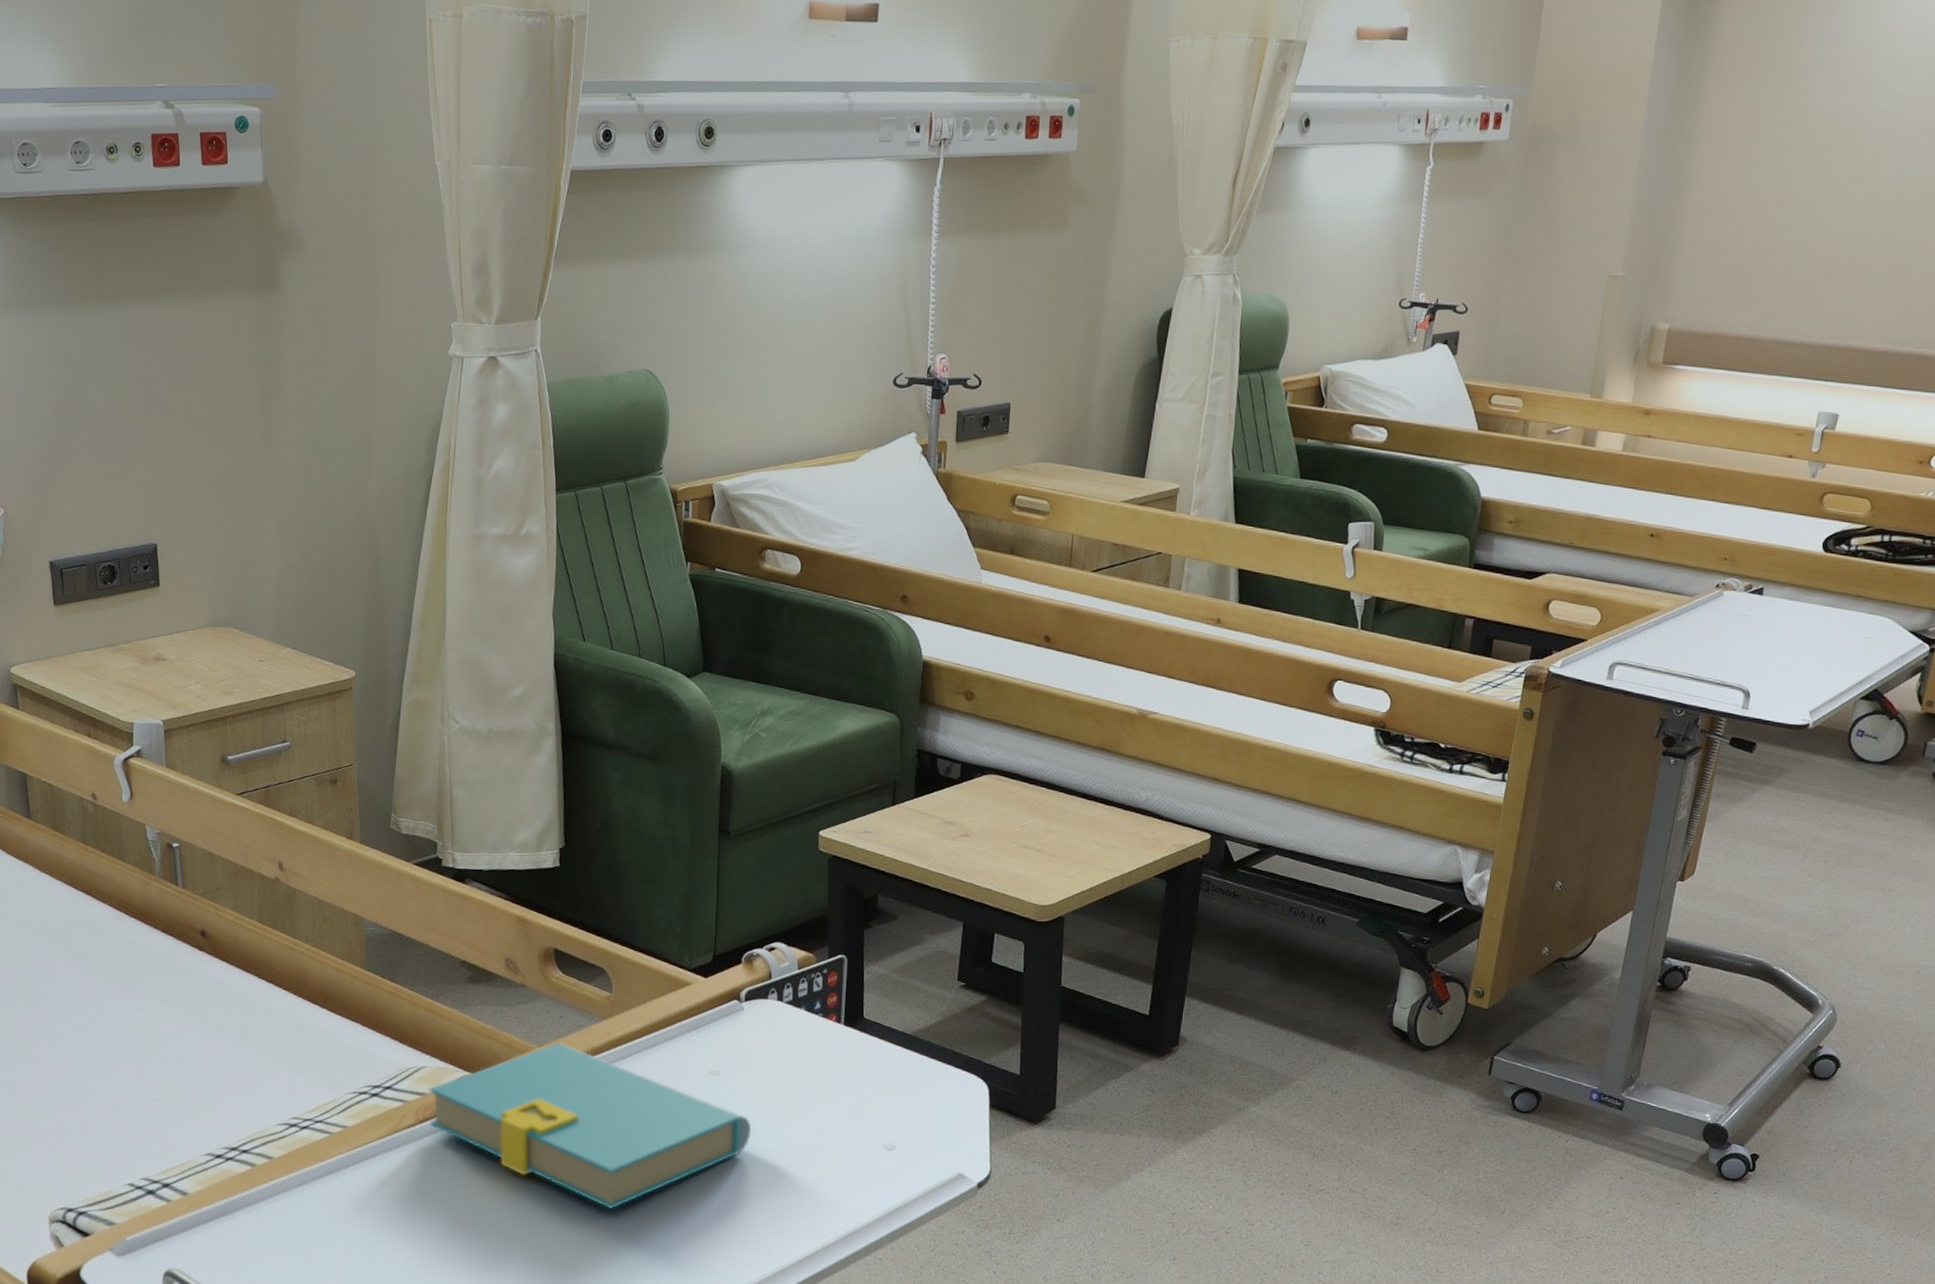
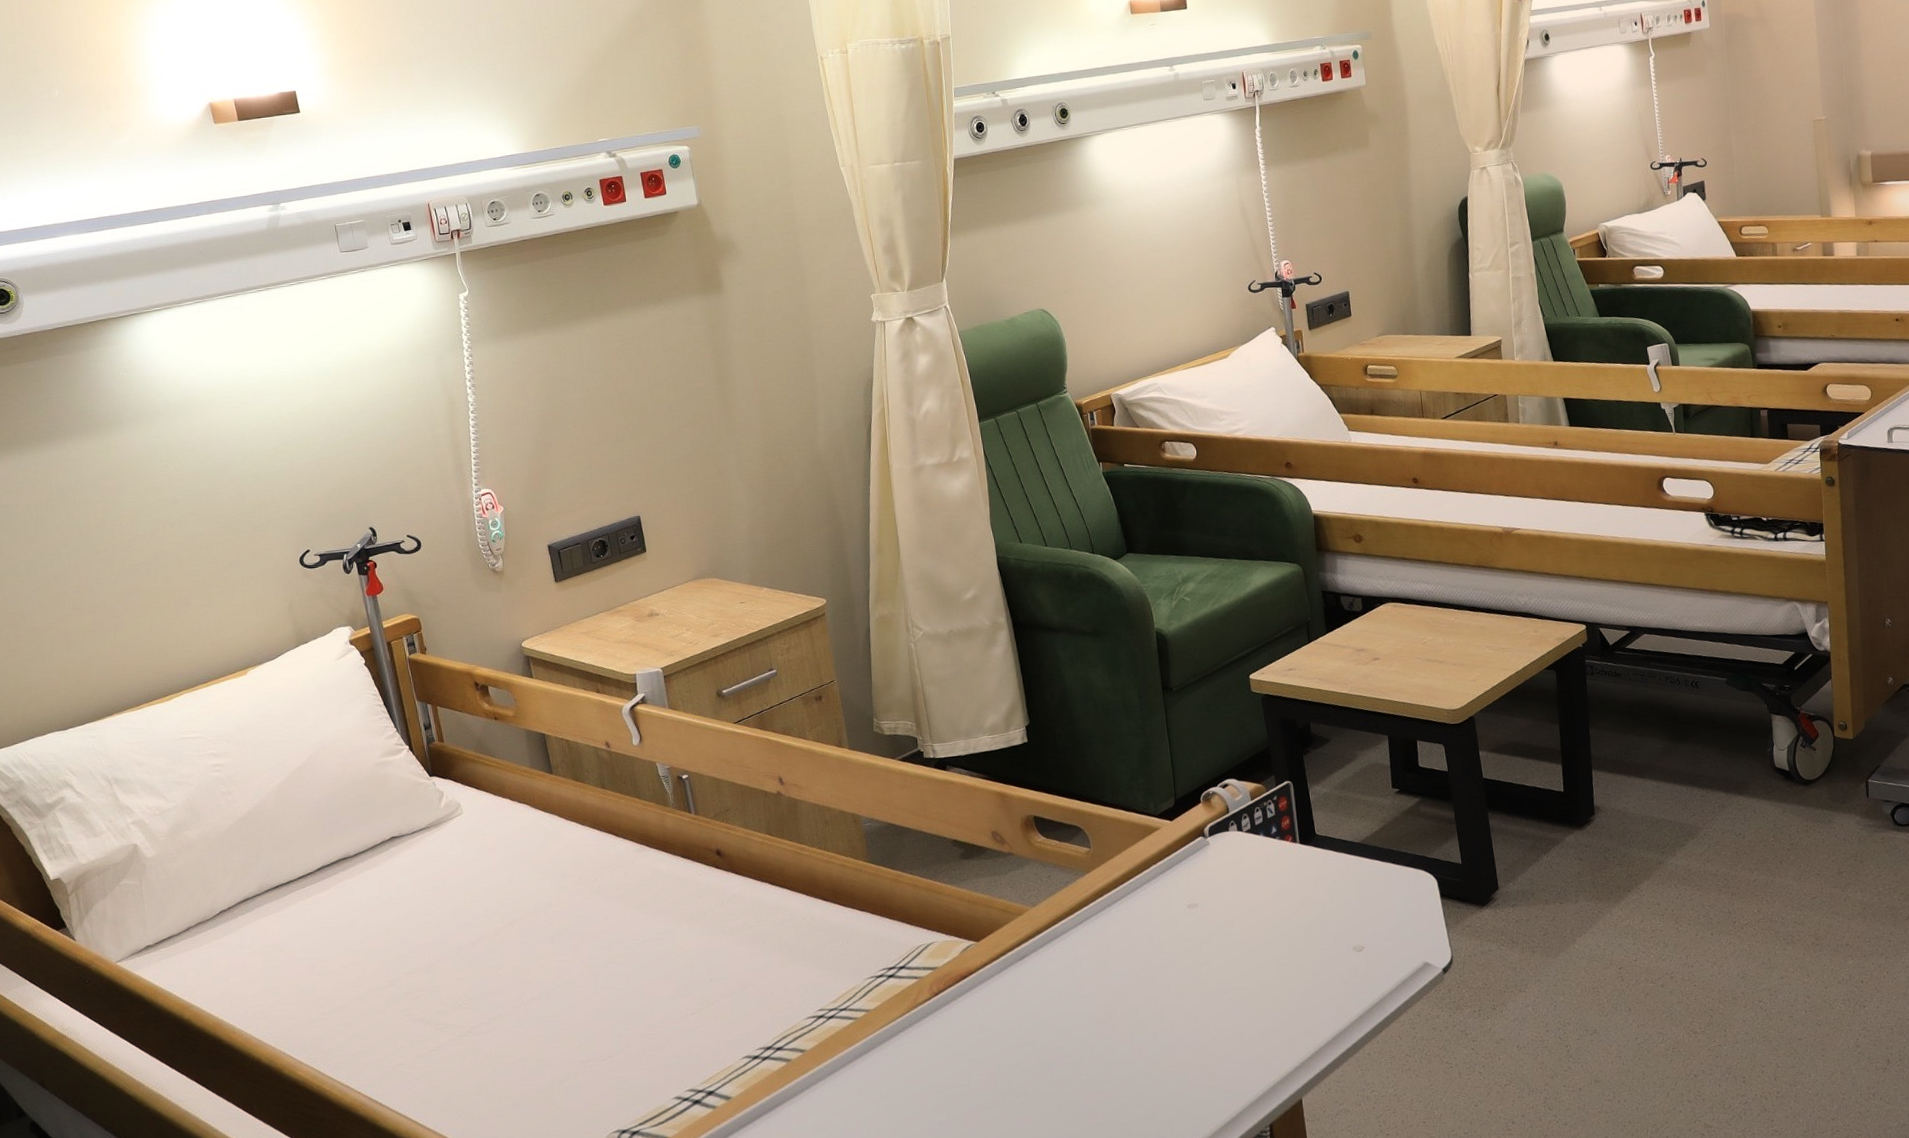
book: present [429,1043,752,1209] -> none [939,900,1235,1047]

